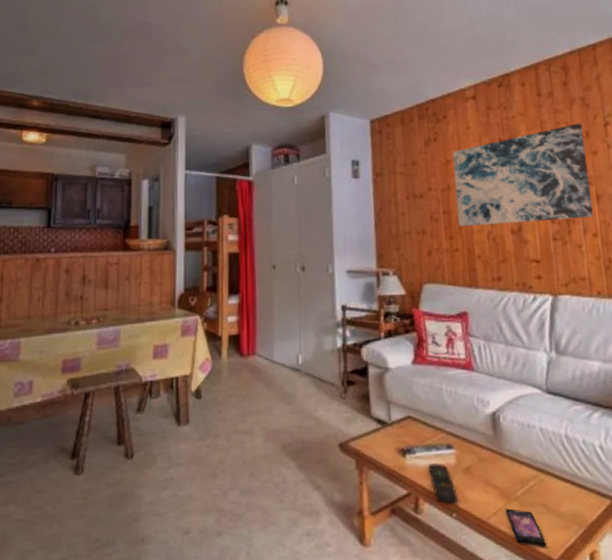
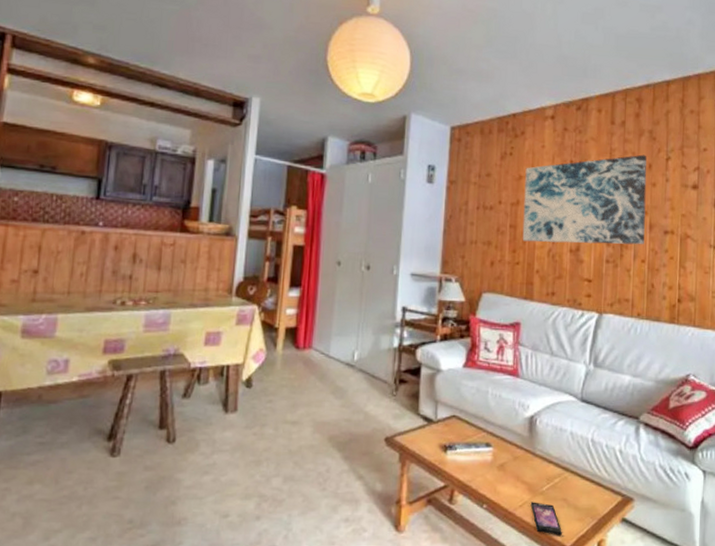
remote control: present [428,463,457,504] -> none [466,459,489,496]

